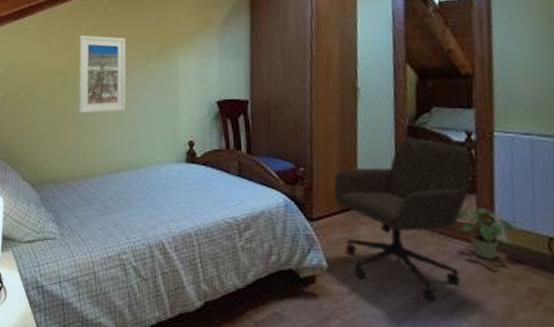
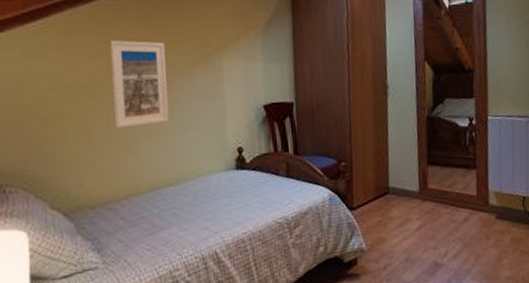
office chair: present [334,137,472,301] -> none [370,126,473,263]
potted plant: present [456,208,516,259] -> none [462,180,502,221]

